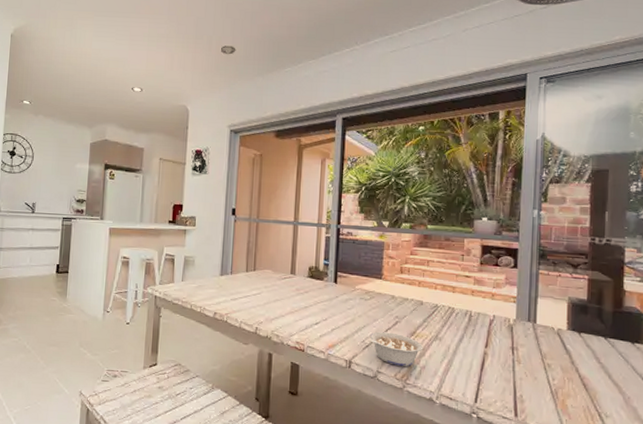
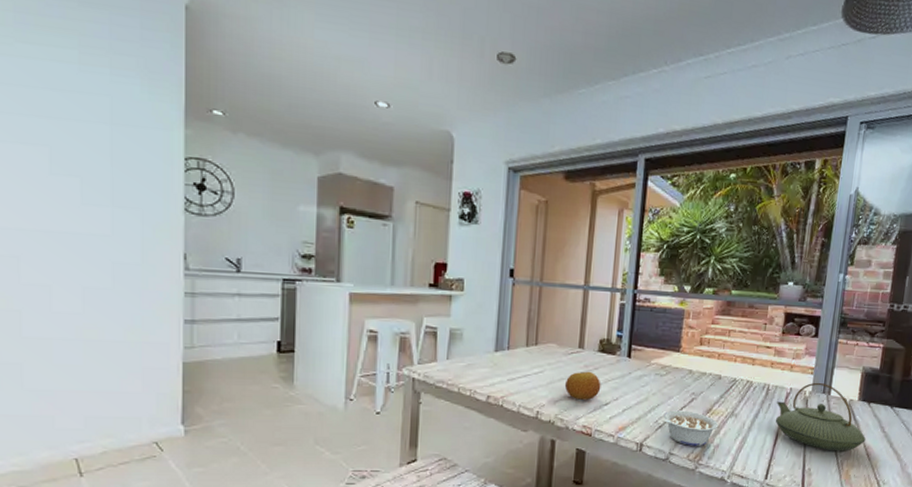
fruit: none [279,294,312,319] -> present [564,371,601,400]
teapot: none [480,310,580,380] -> present [775,382,866,452]

